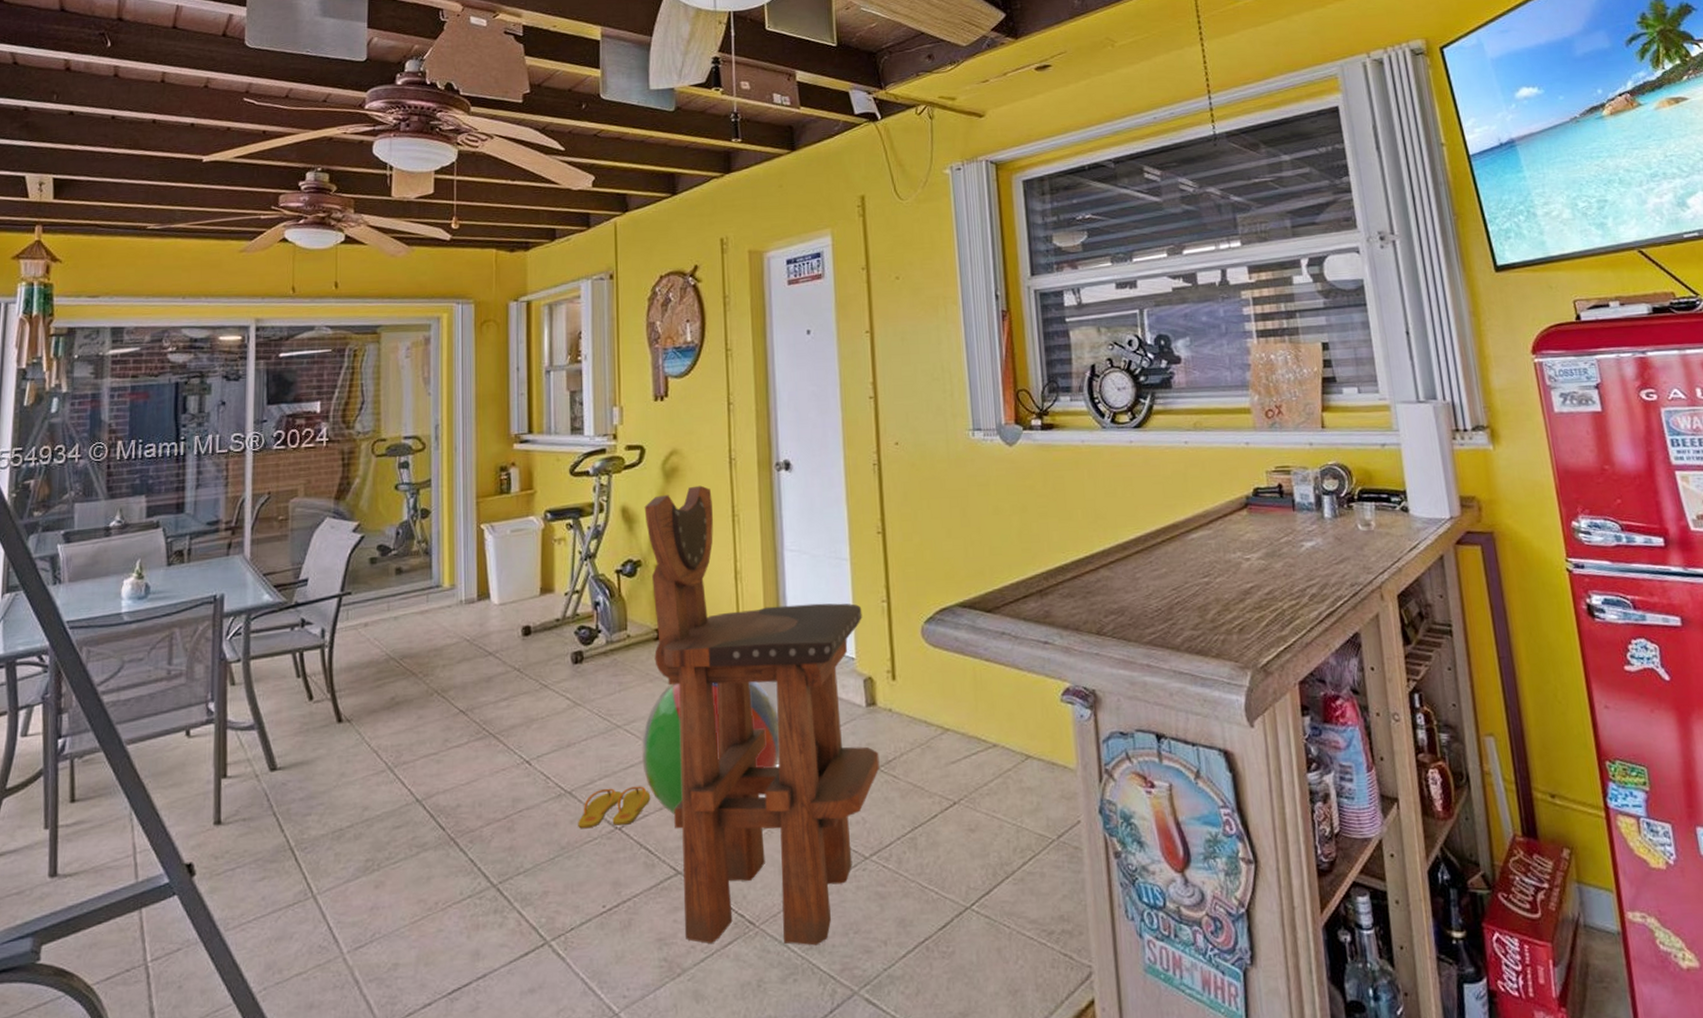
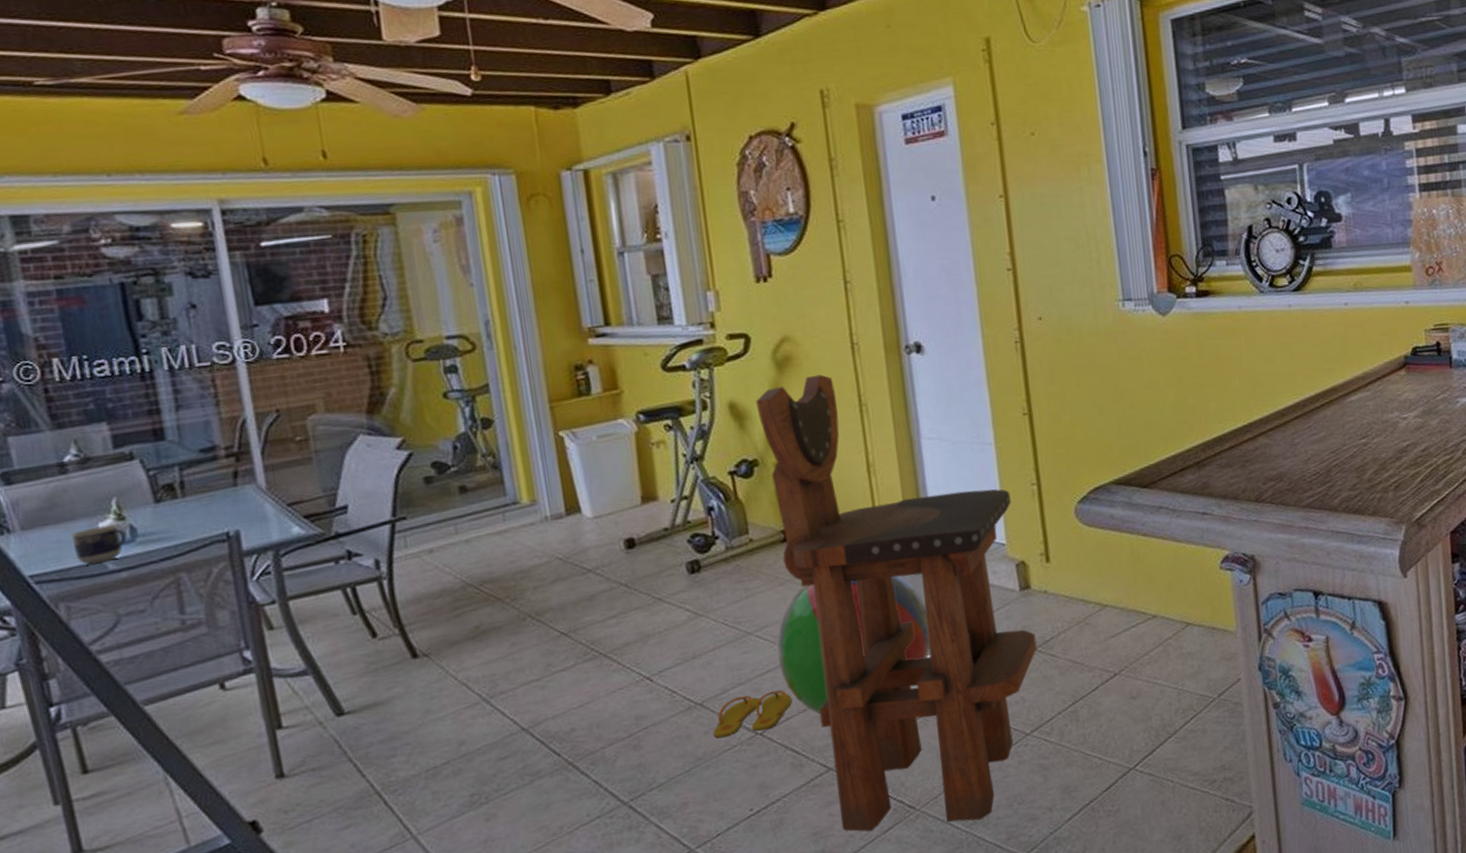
cup: none [102,582,142,616] -> present [71,524,127,565]

